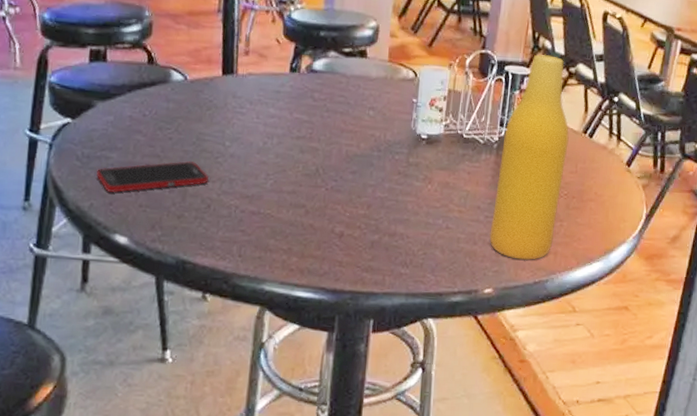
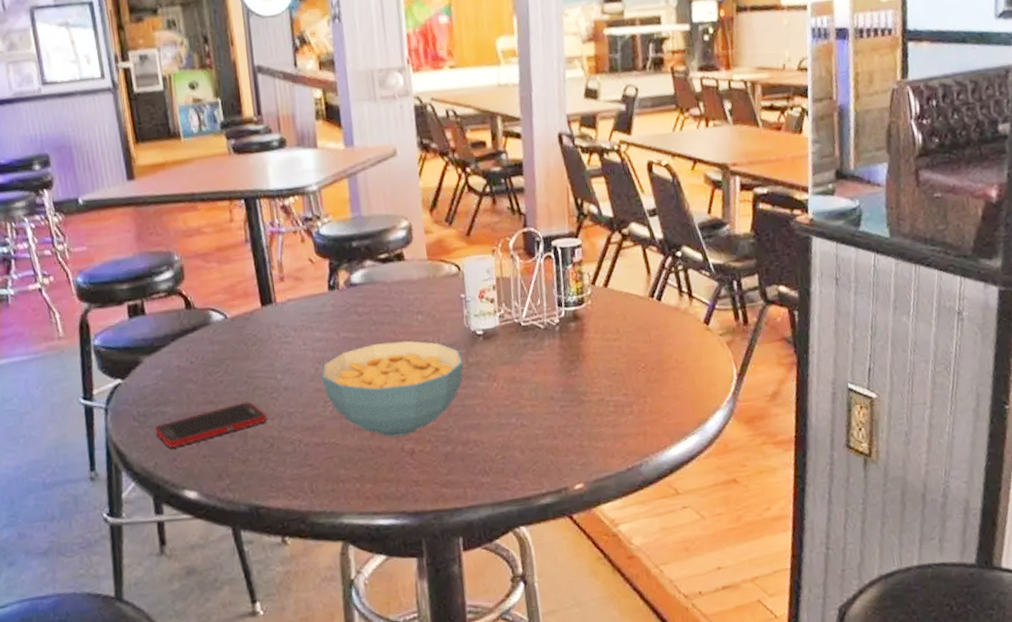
cereal bowl: none [268,129,404,219] -> present [322,340,464,437]
beer bottle: present [489,54,569,260] -> none [564,220,639,447]

